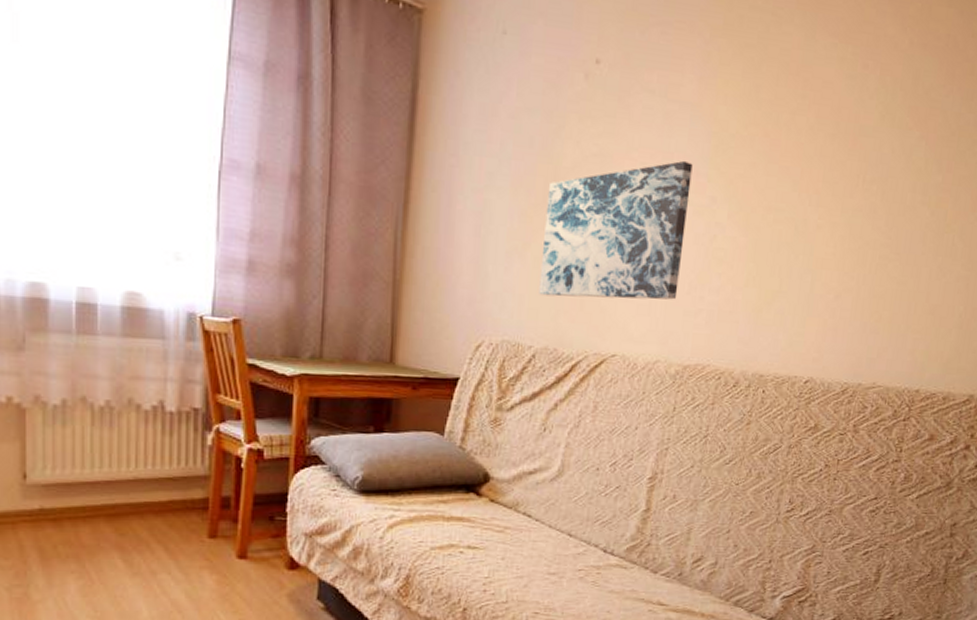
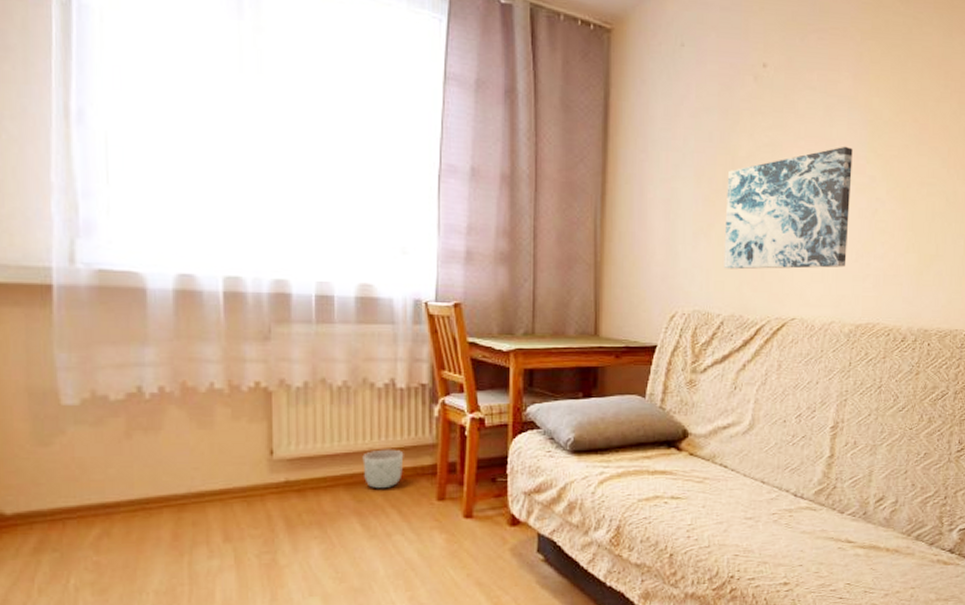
planter: none [126,478,173,523] -> present [362,449,404,489]

